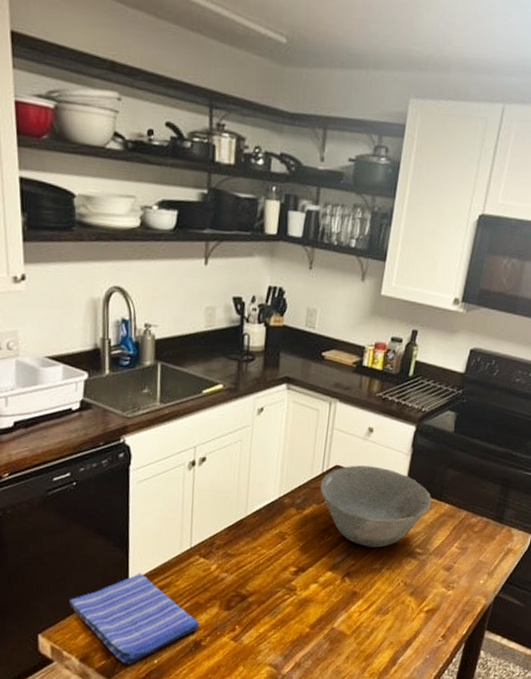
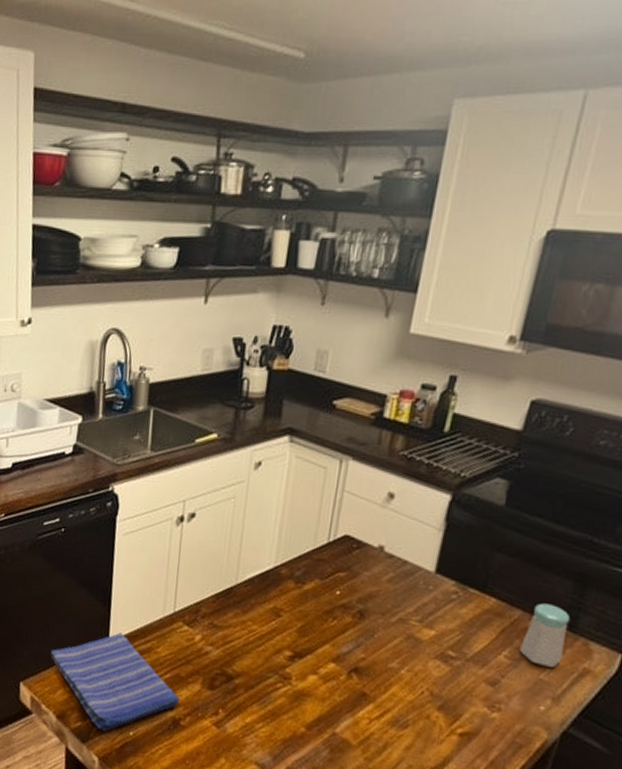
bowl: present [320,465,432,548] -> none [324,537,472,643]
salt shaker: none [466,504,499,551] -> present [520,603,570,668]

